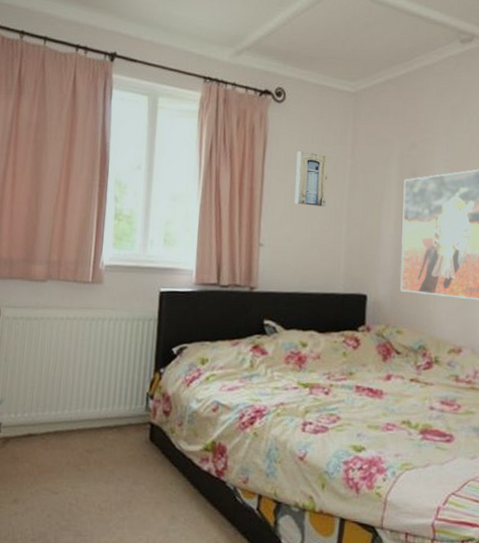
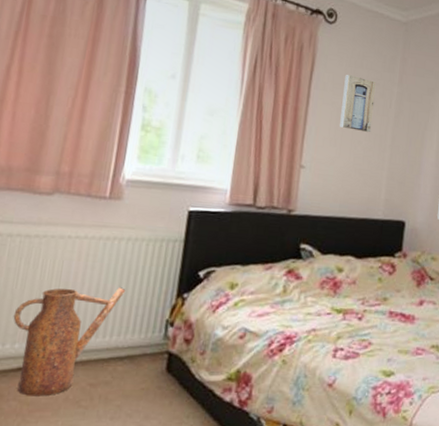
watering can: none [22,363,111,460] -> present [13,287,126,397]

